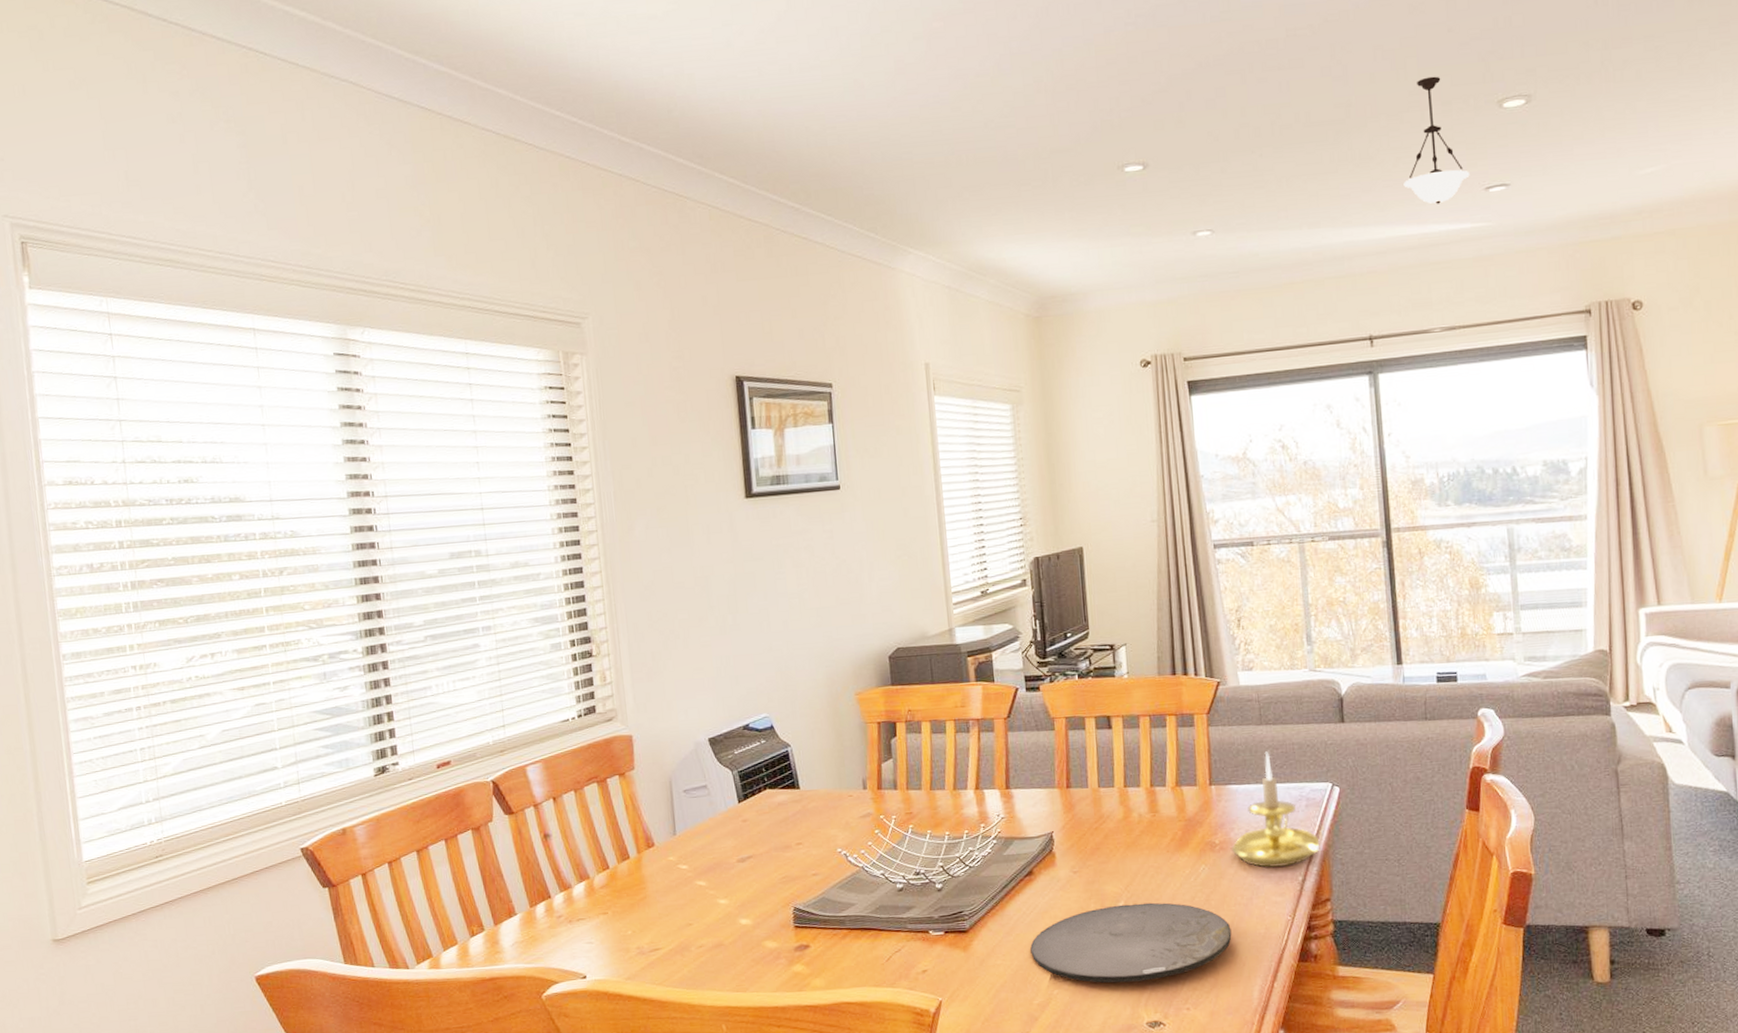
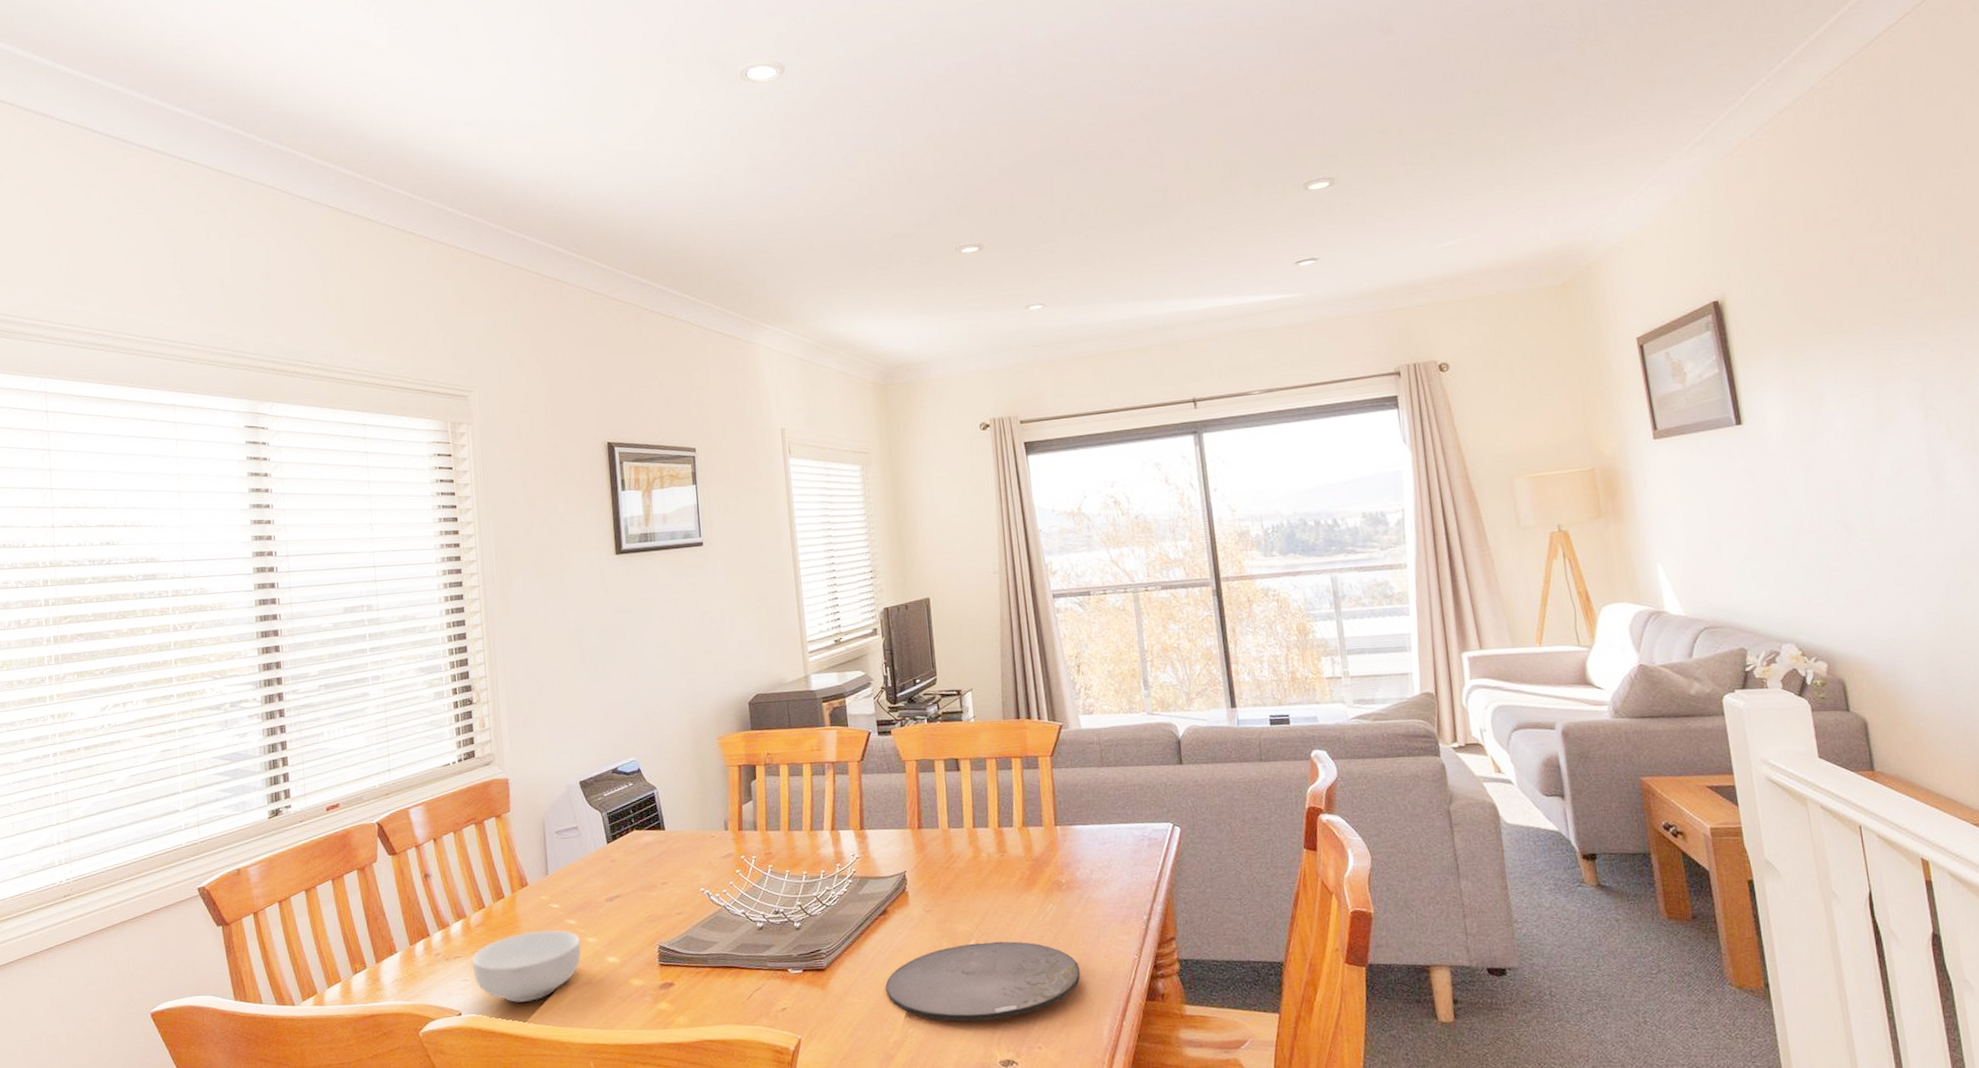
cereal bowl: none [595,891,712,965] -> present [471,930,582,1003]
candle holder: present [1230,751,1320,868] -> none [1076,792,1163,907]
pendant light: present [1403,76,1470,204] -> none [1219,163,1281,278]

